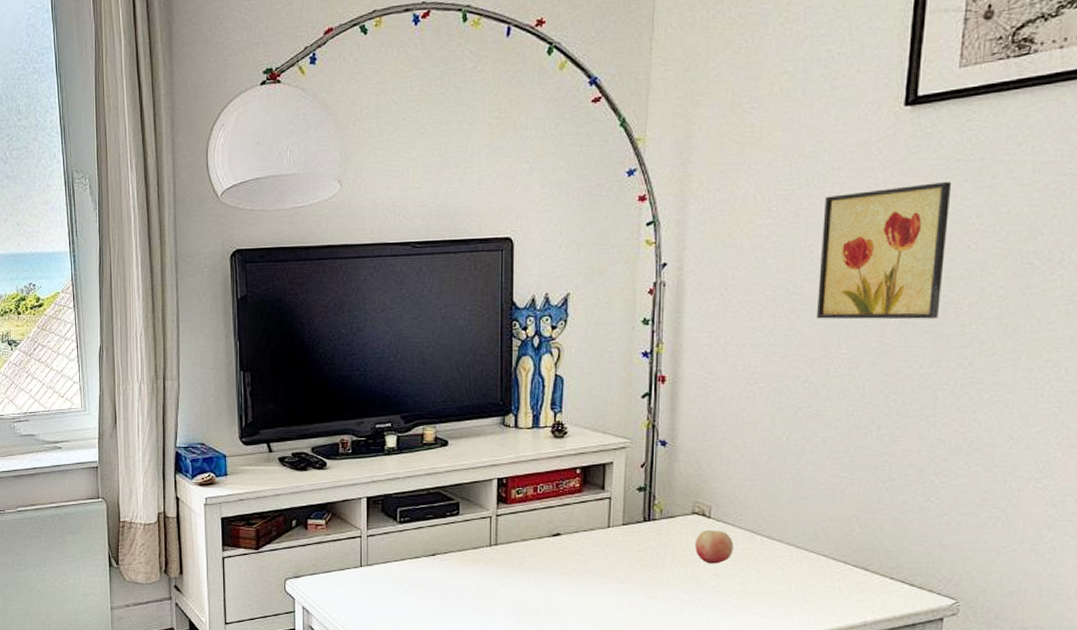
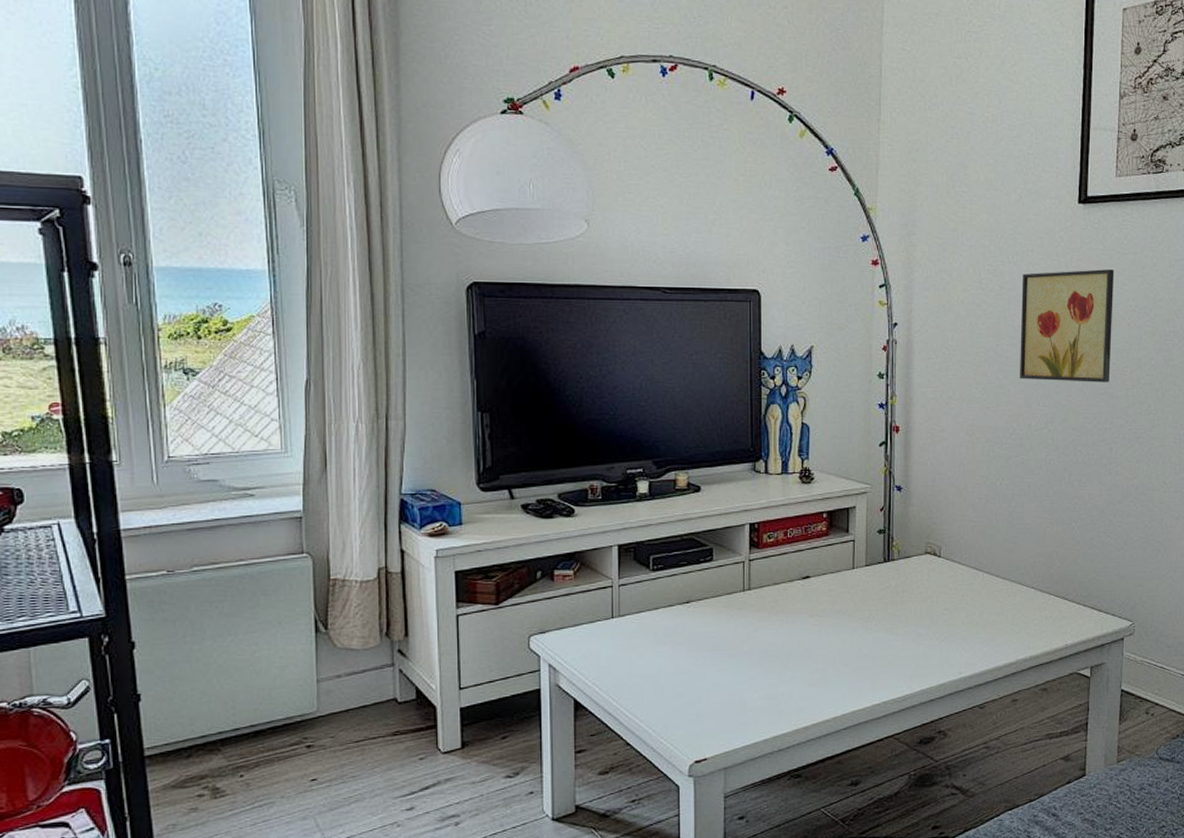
fruit: present [694,530,734,564] -> none [928,568,961,600]

